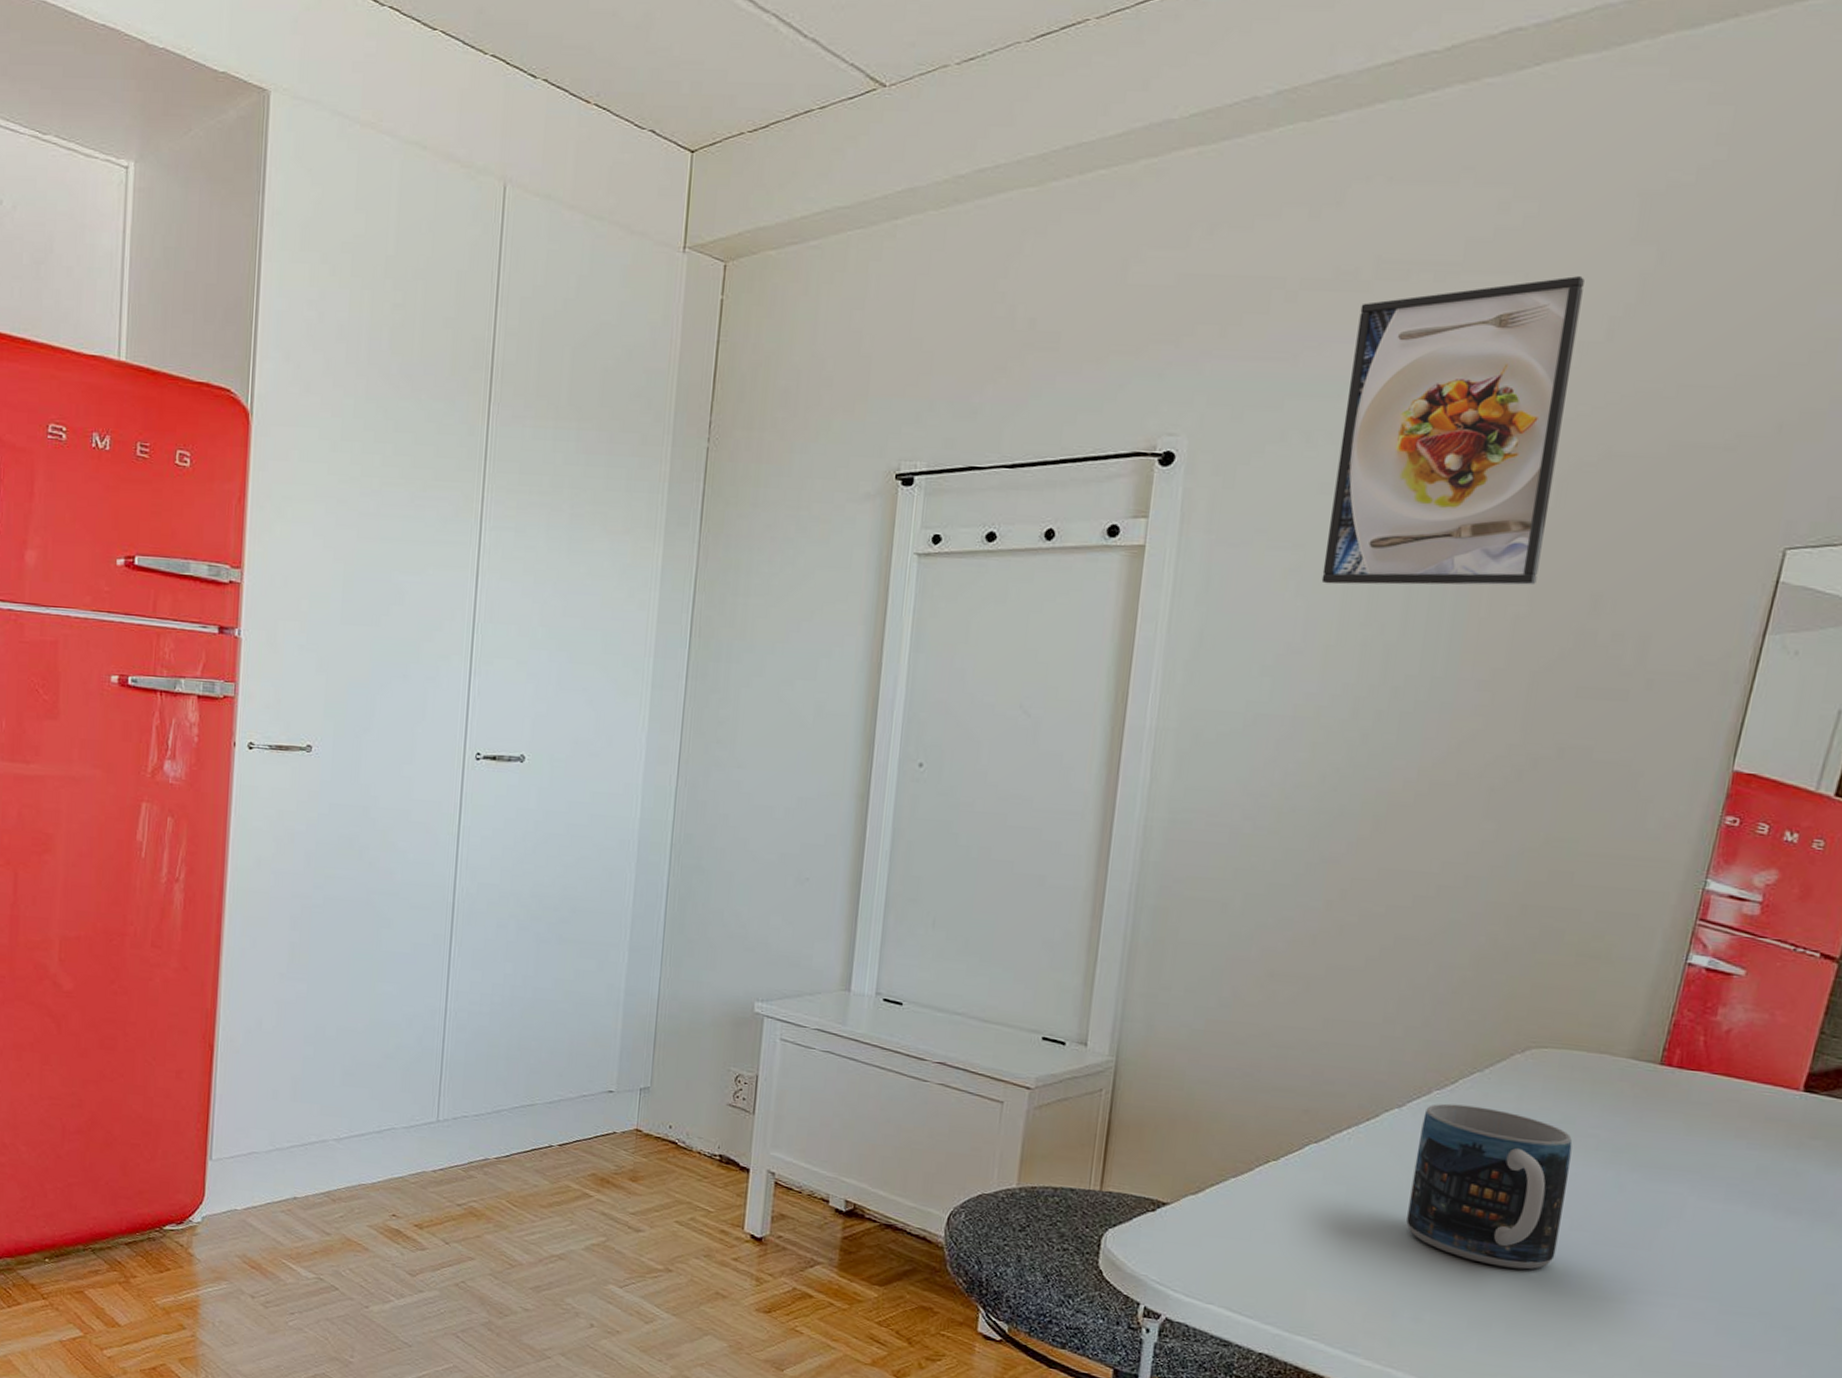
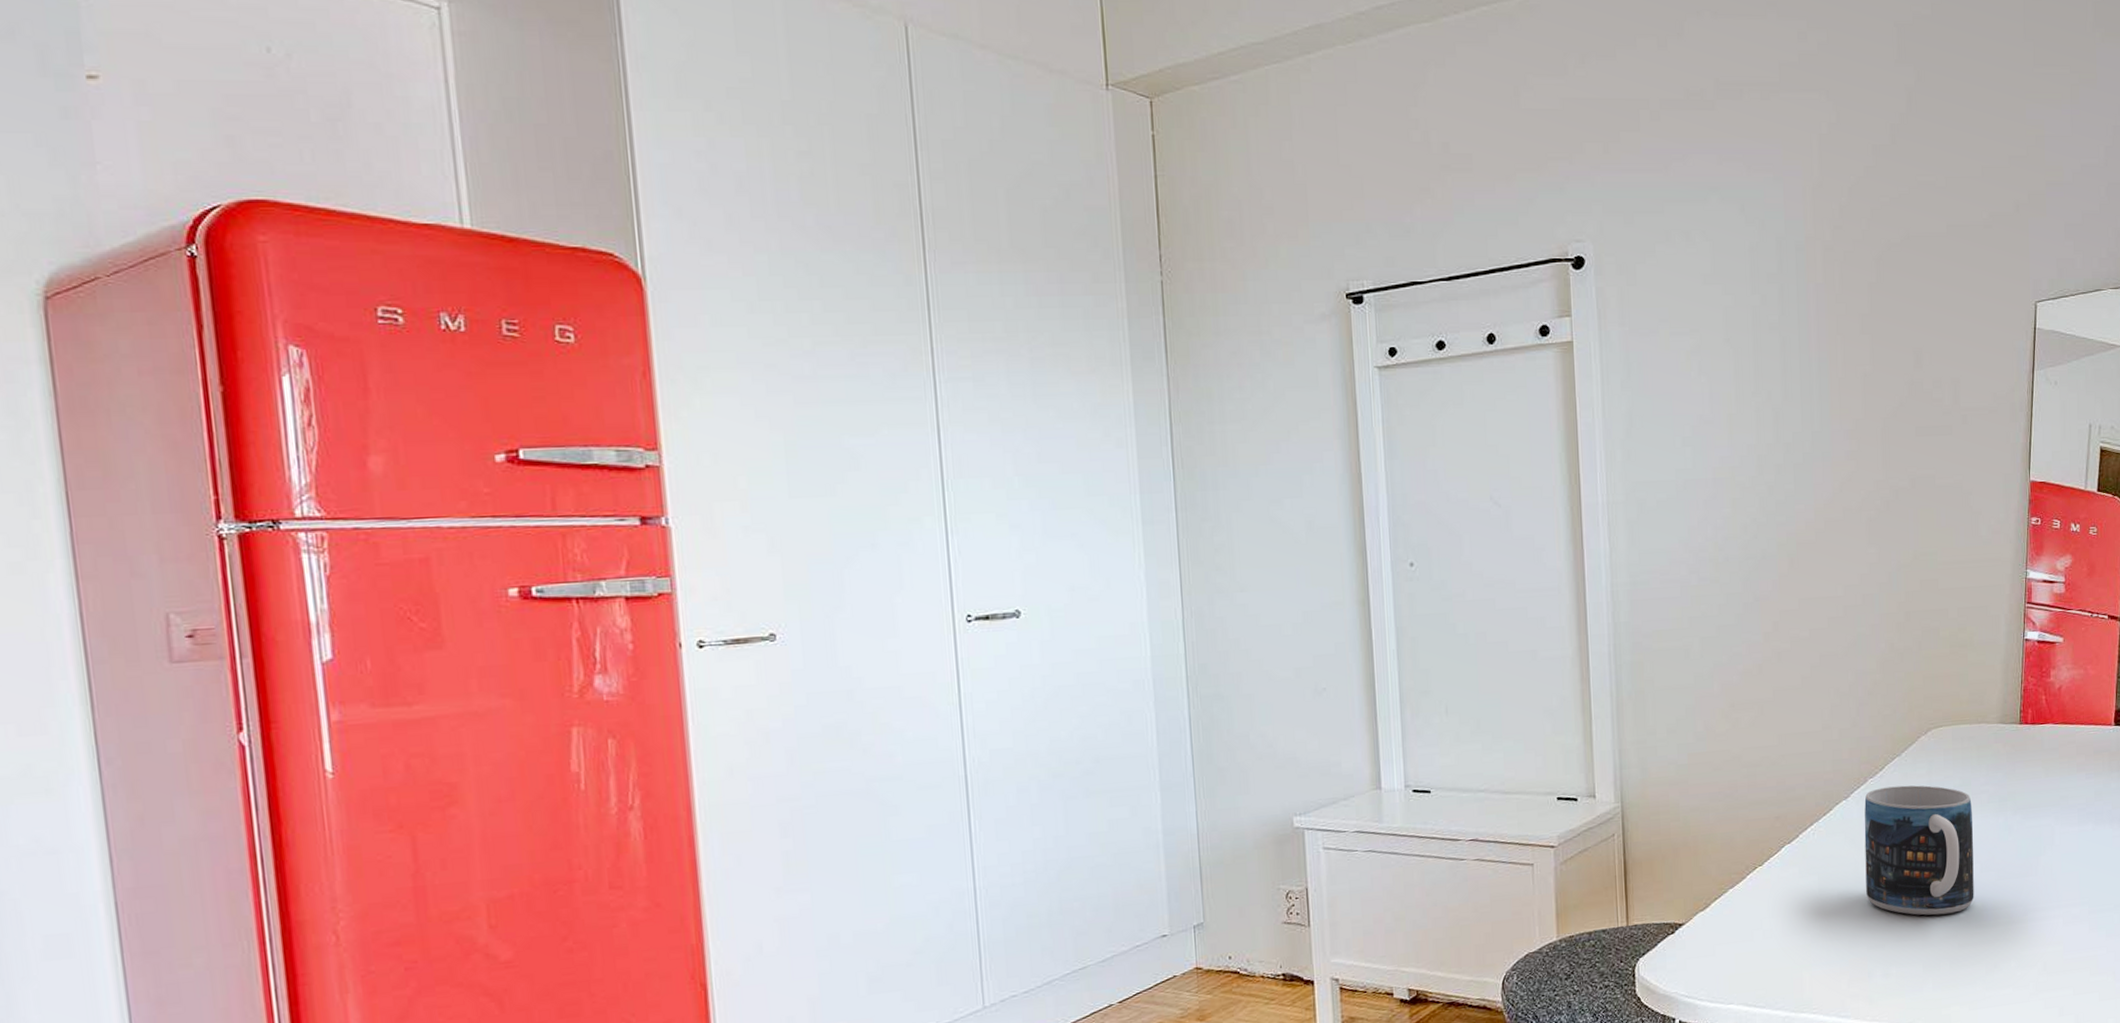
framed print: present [1321,276,1585,586] -> none [1710,92,1874,361]

